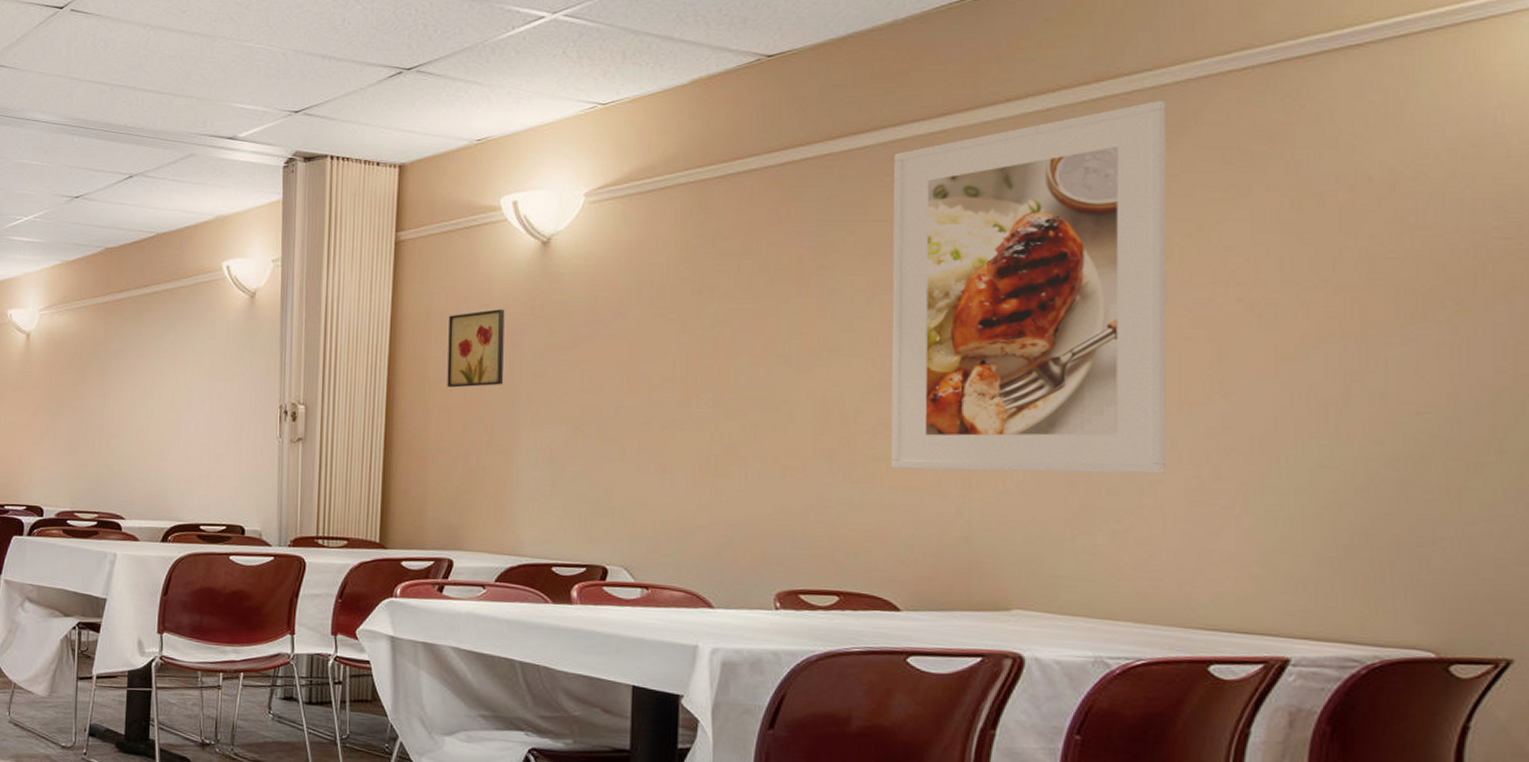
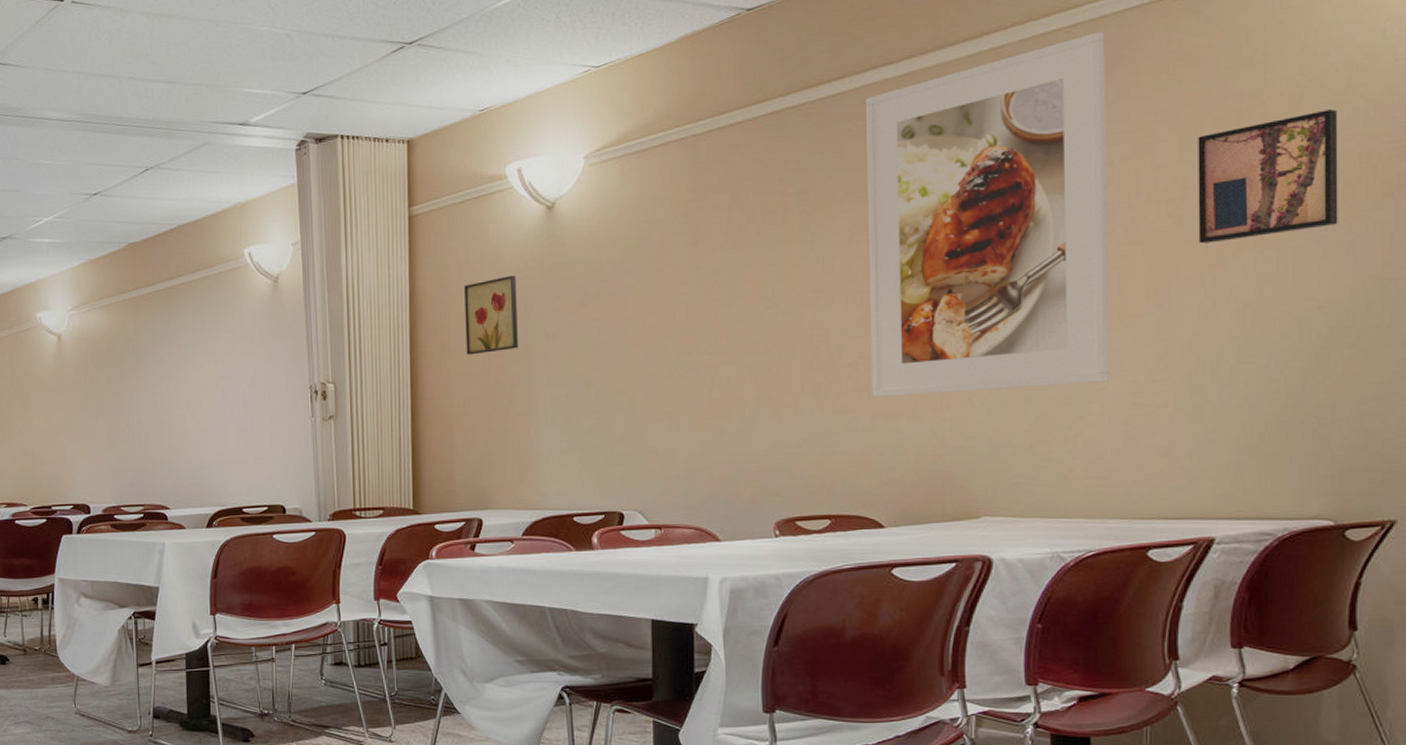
wall art: none [1272,199,1440,333] -> present [1198,109,1338,244]

